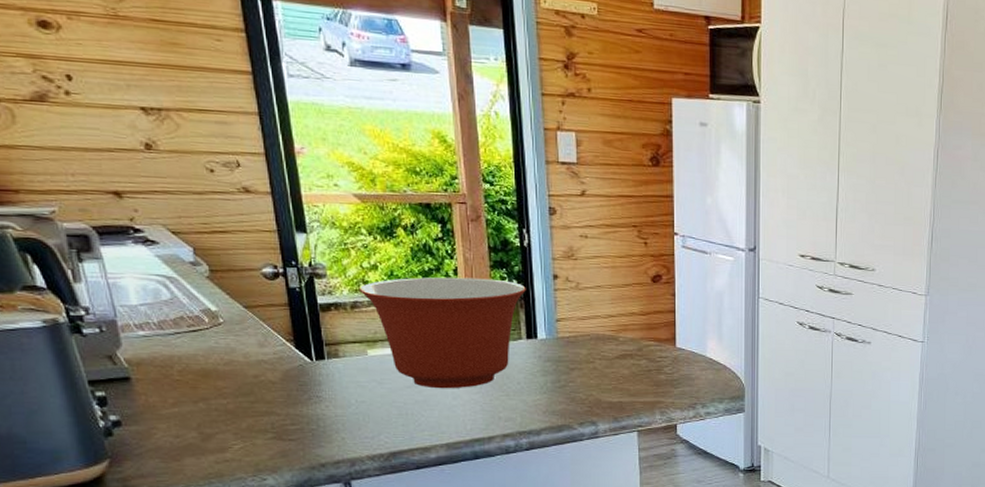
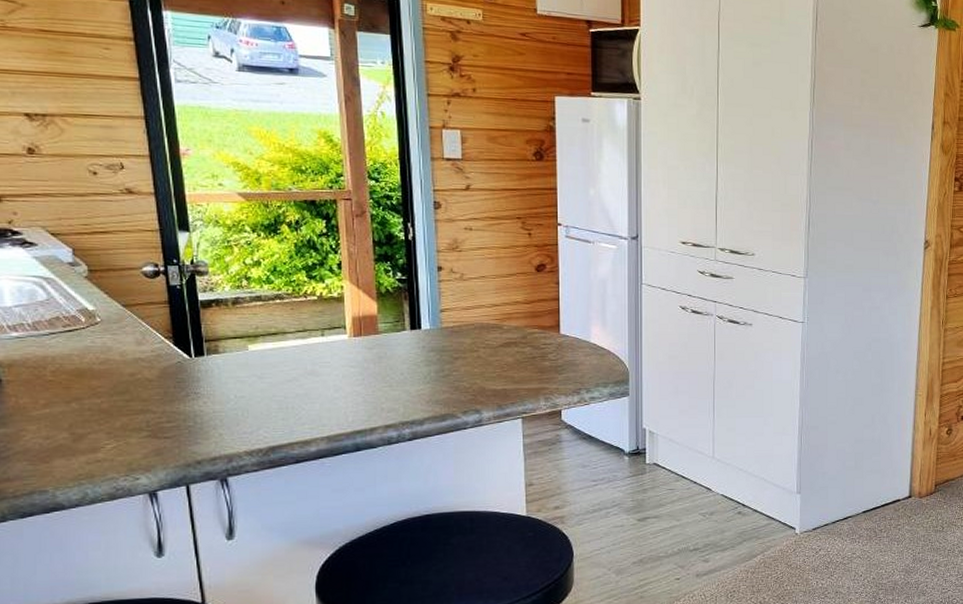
mixing bowl: present [359,277,526,389] -> none [241,271,410,382]

